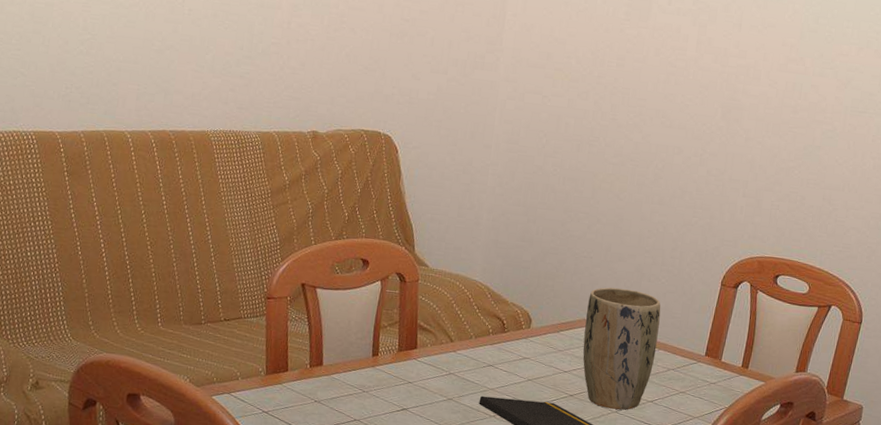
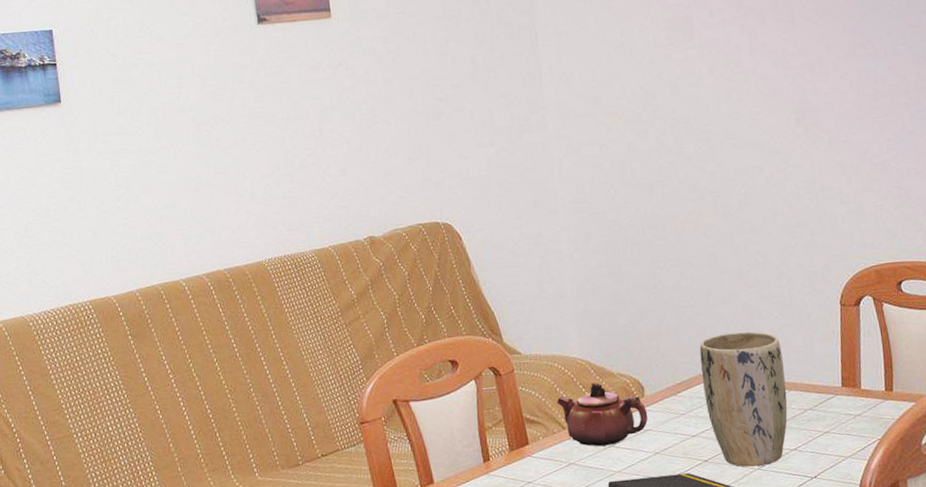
teapot: none [450,306,530,365] -> present [556,382,648,447]

